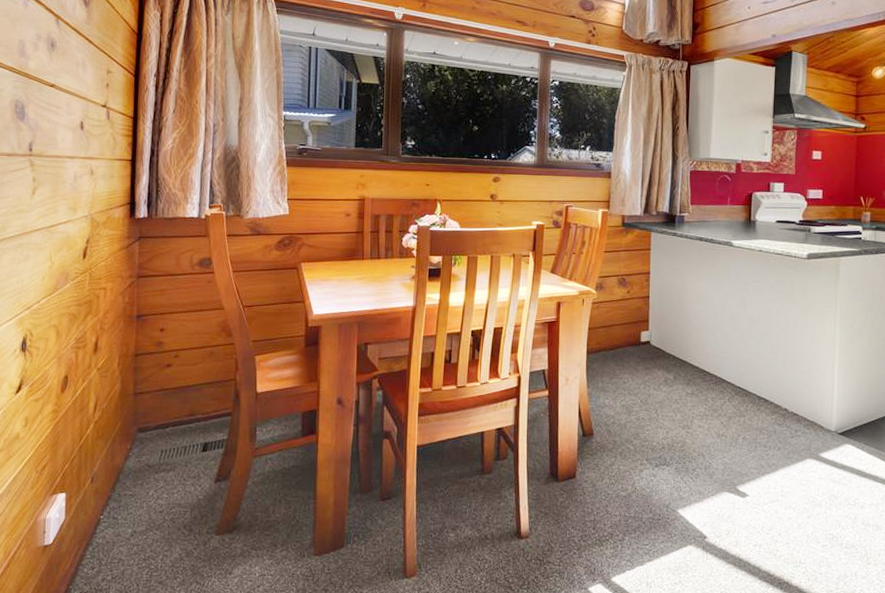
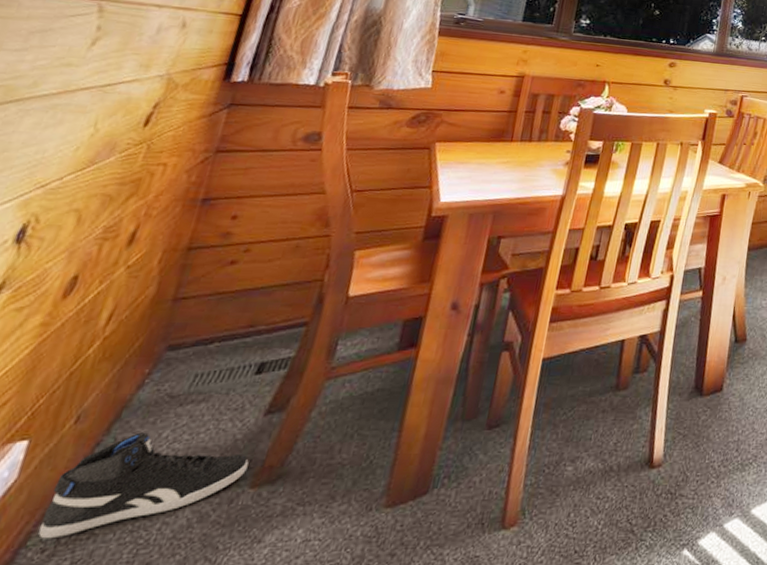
sneaker: none [87,491,211,561] -> present [38,432,249,539]

